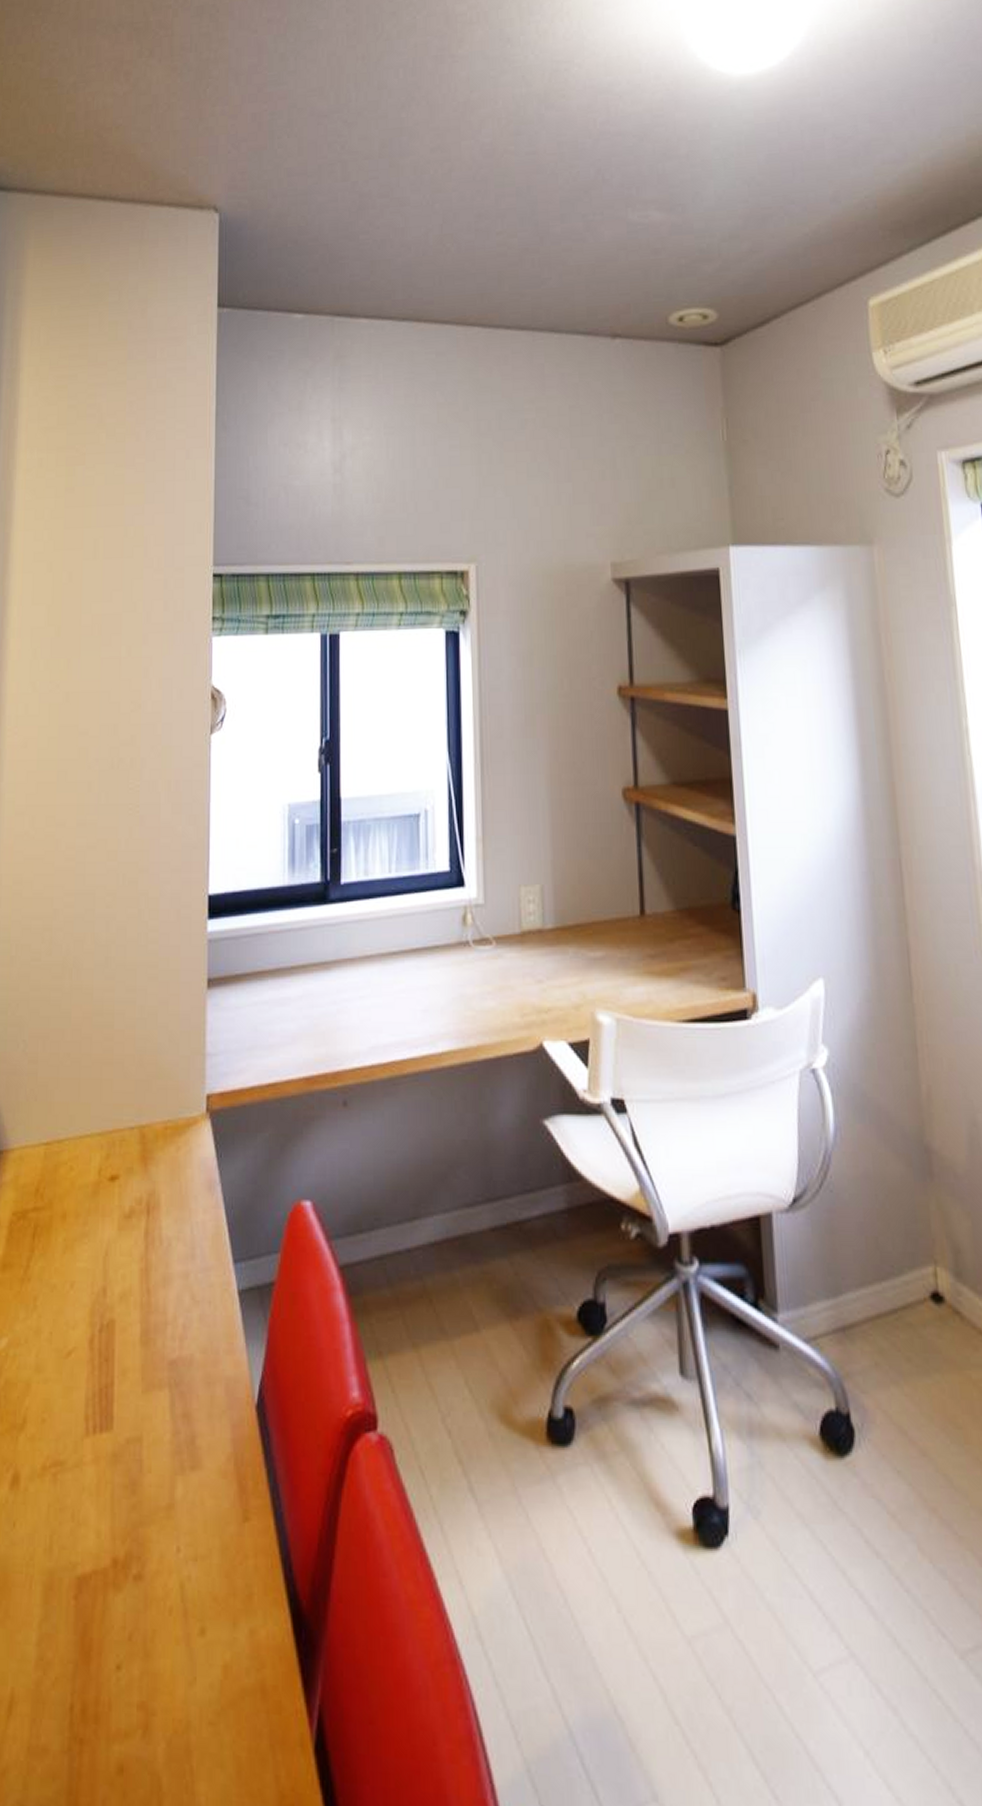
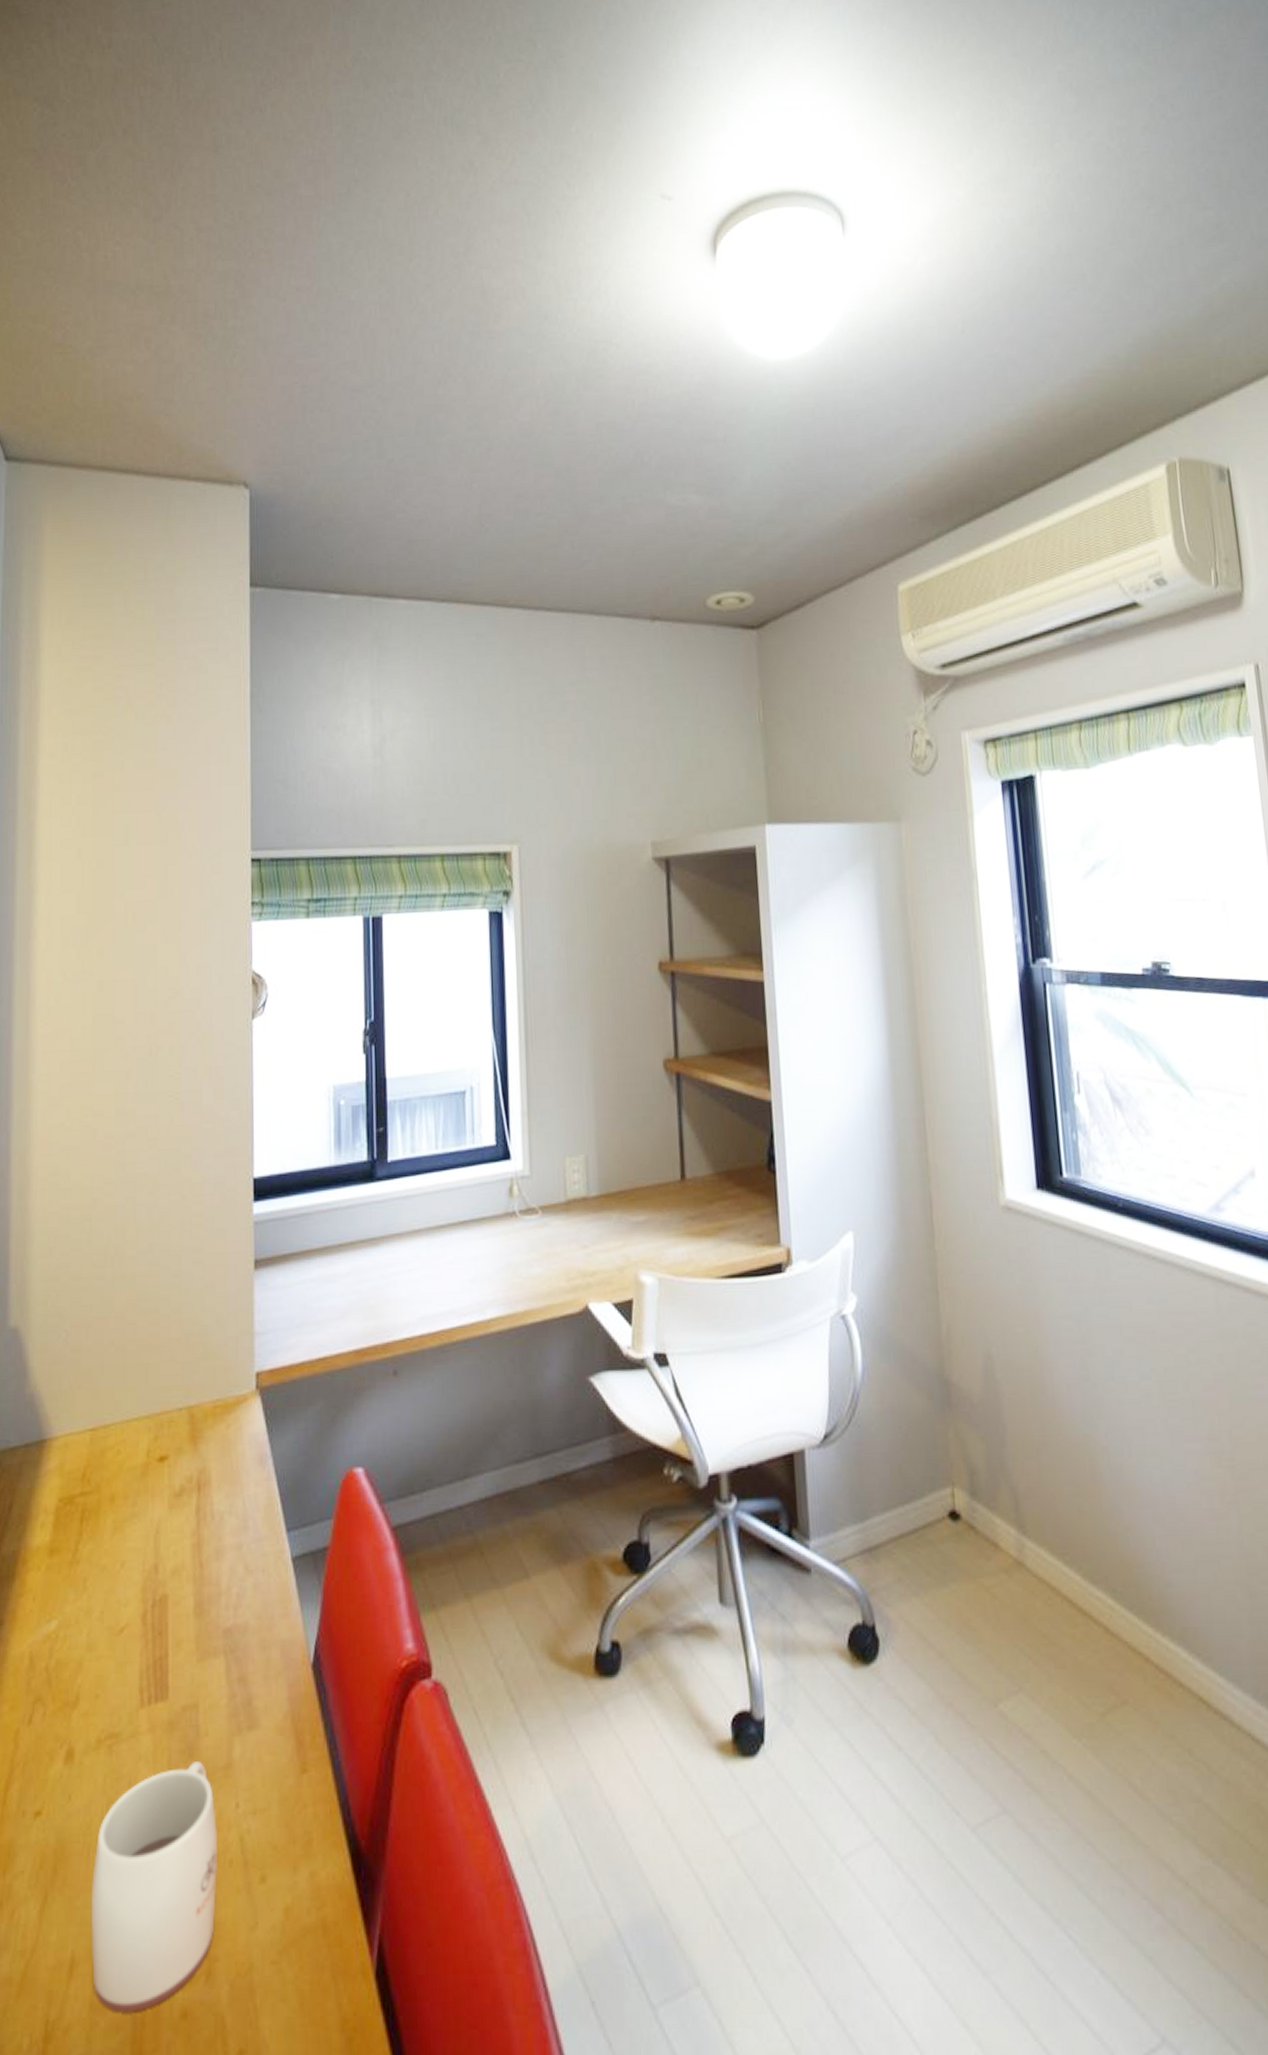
mug: none [30,1497,159,1762] -> present [91,1760,219,2014]

